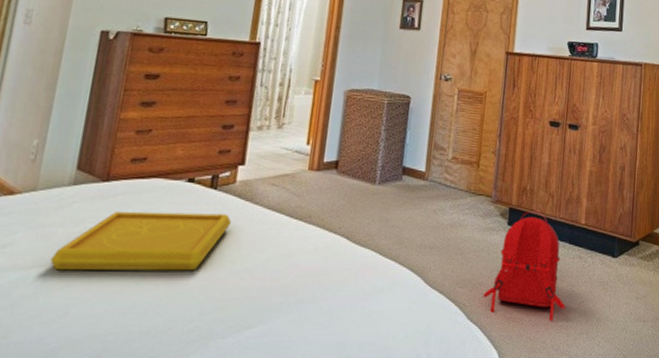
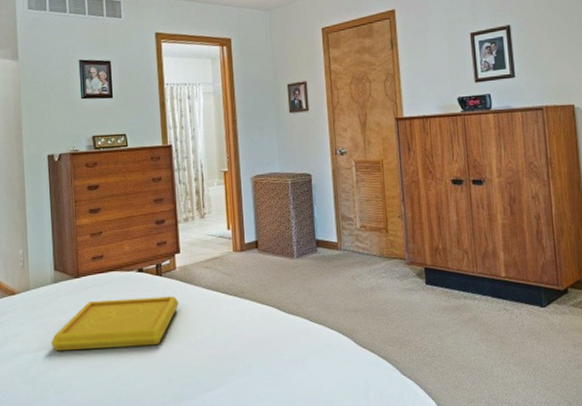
backpack: present [483,211,566,321] -> none [412,269,498,372]

